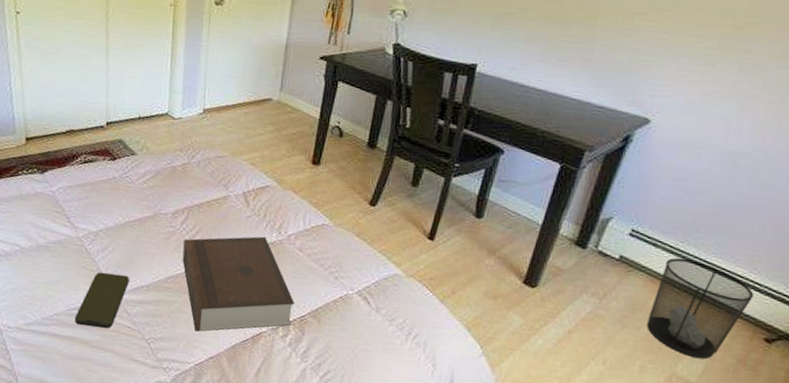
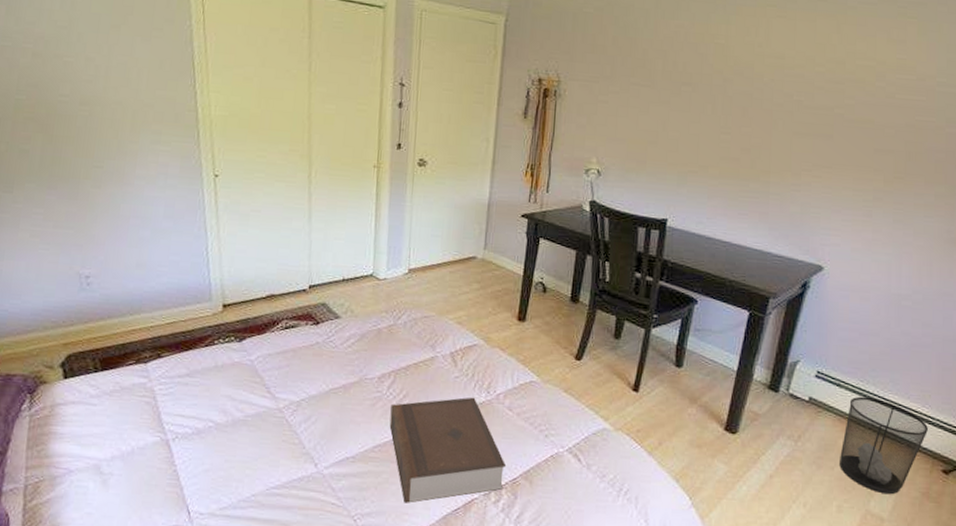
phone: present [74,272,129,328] -> none [274,445,334,507]

